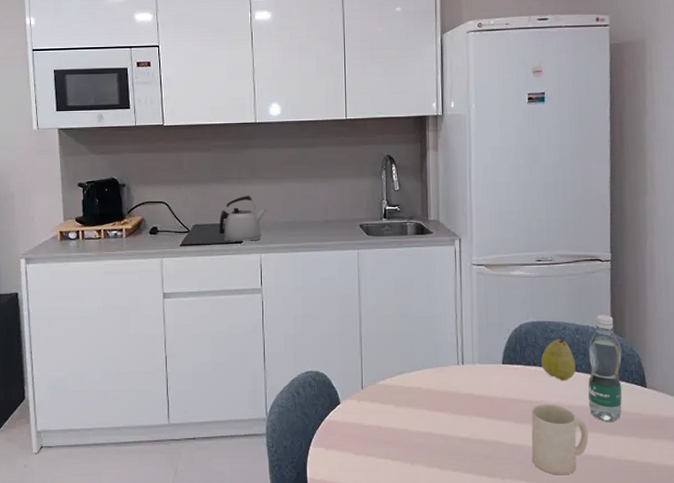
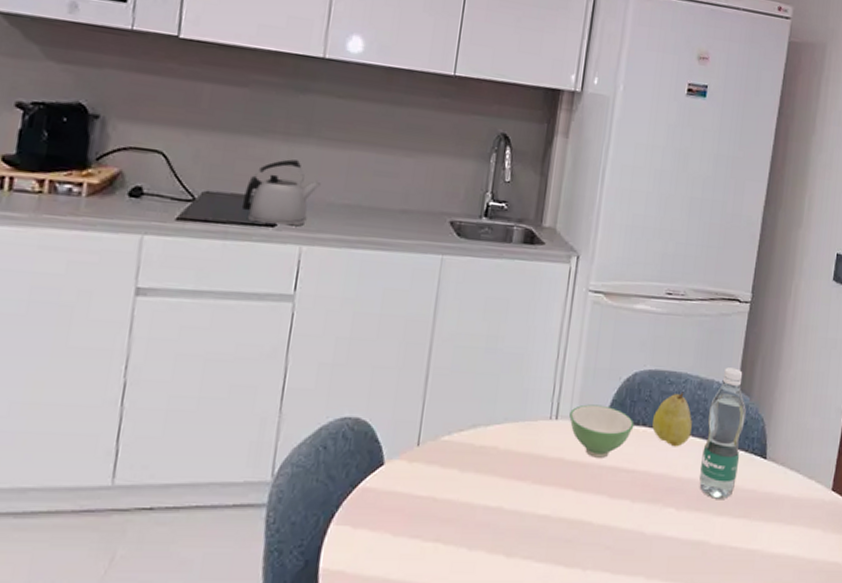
bowl: none [473,351,526,392] -> present [569,404,635,458]
cup: present [531,404,589,475] -> none [622,475,694,565]

